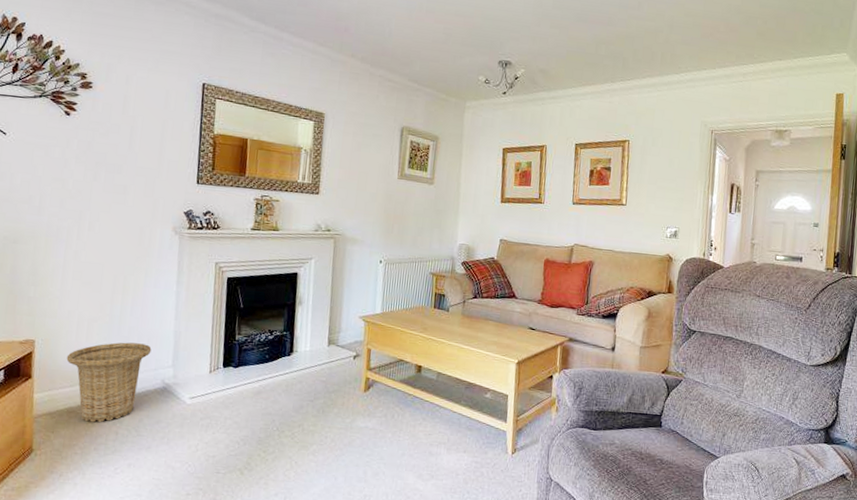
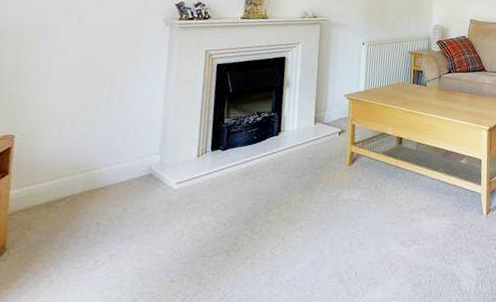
basket: present [66,342,152,422] -> none [47,132,139,215]

